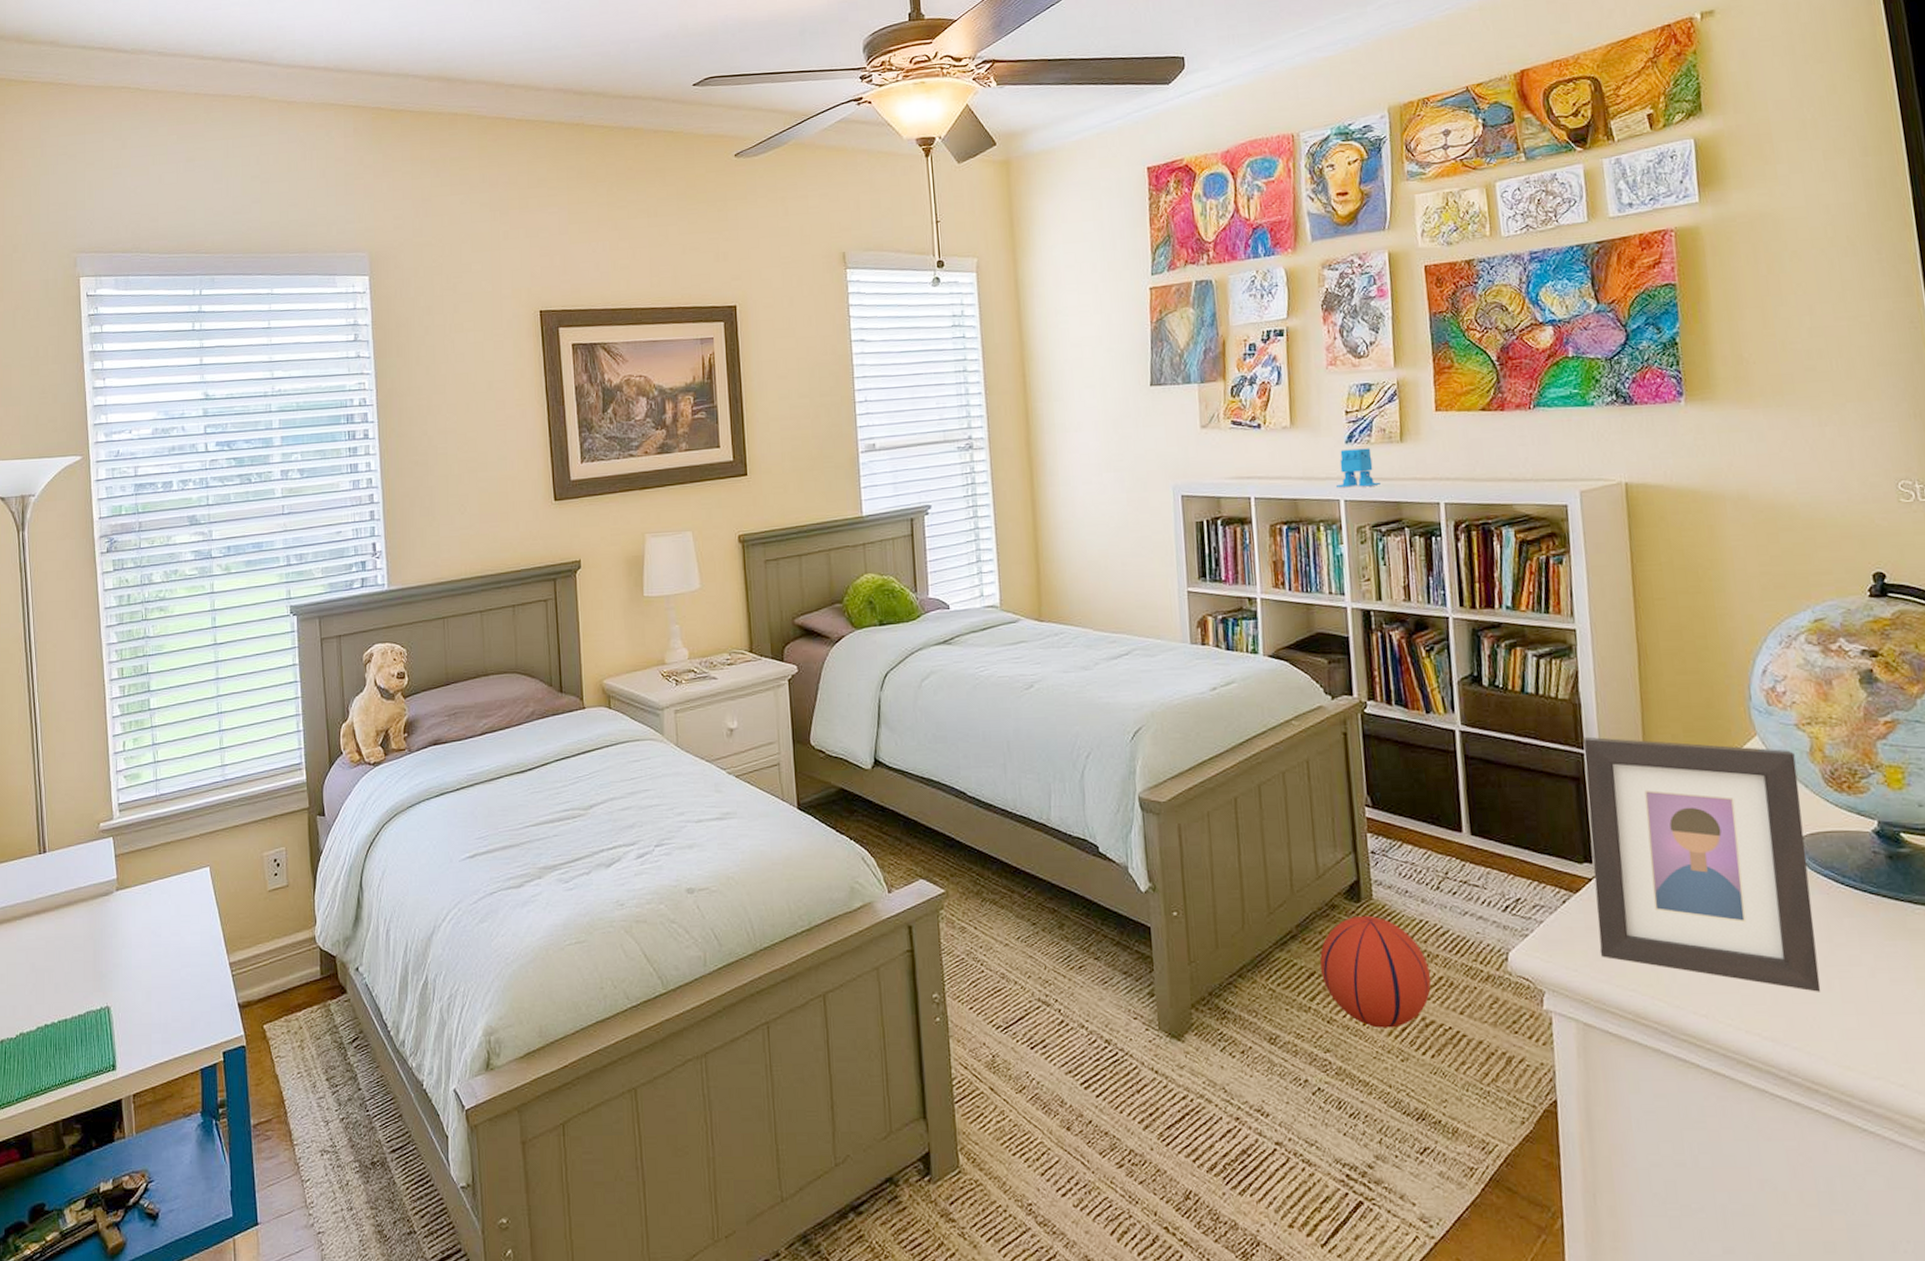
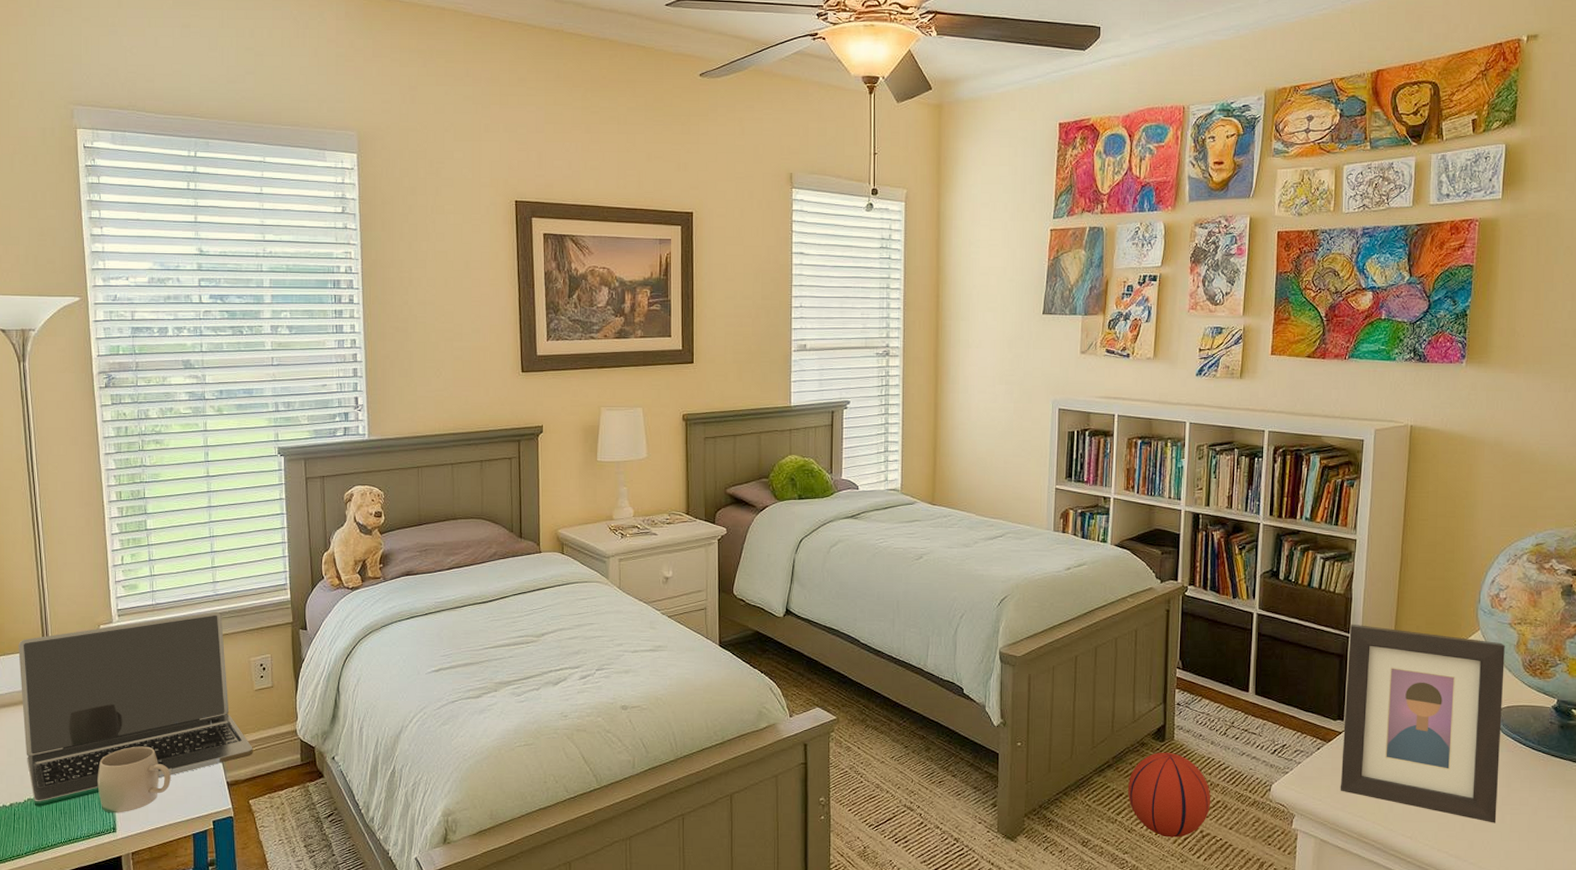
laptop: none [12,799,267,1042] -> present [18,611,253,807]
mug: none [95,964,176,1047] -> present [97,746,171,813]
toy robot: present [1336,448,1381,488] -> none [1185,381,1220,413]

